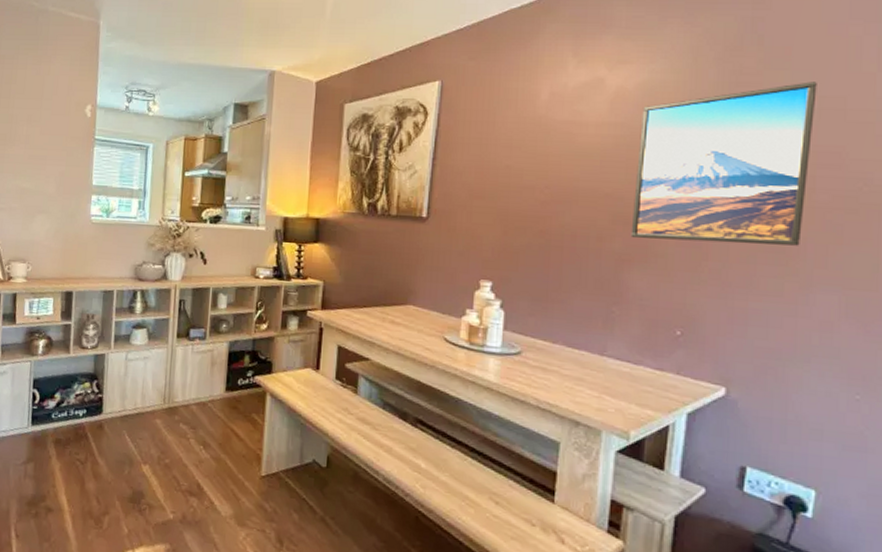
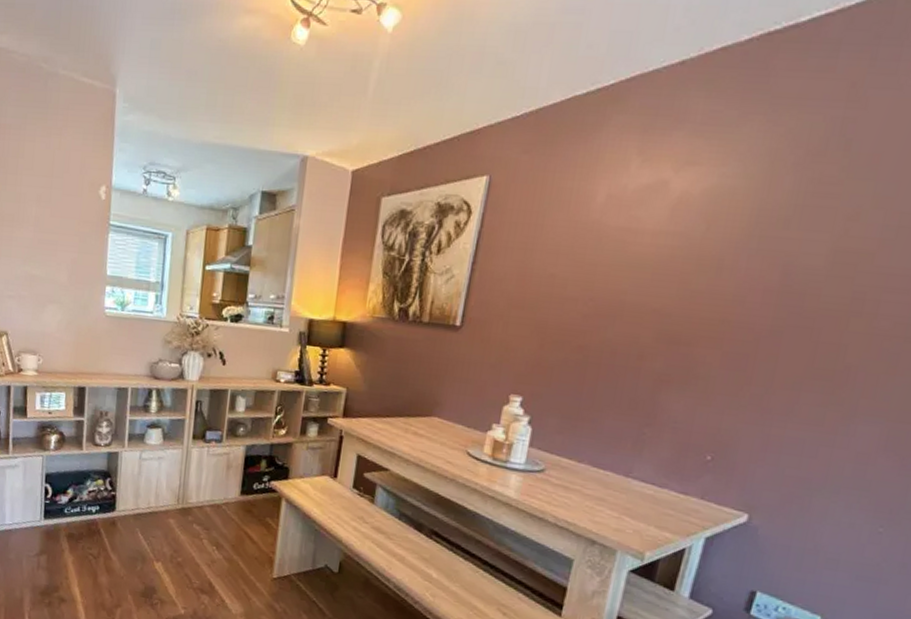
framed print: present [630,82,817,246] -> none [673,195,902,374]

